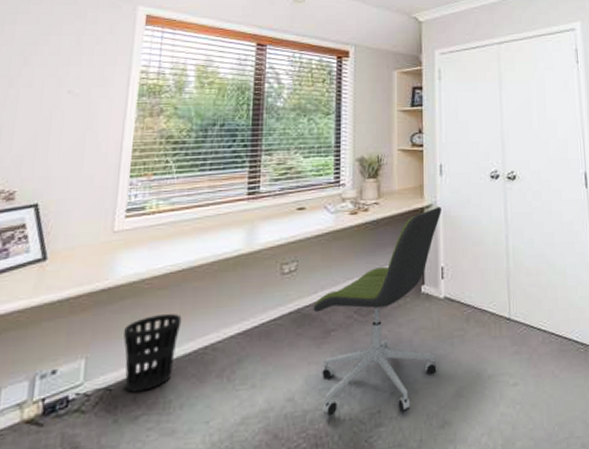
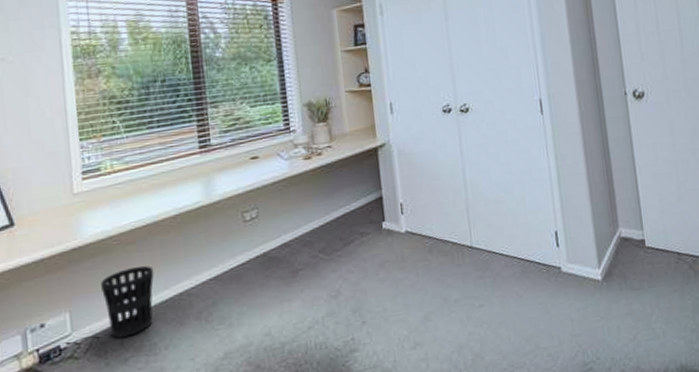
office chair: present [313,207,441,417] -> none [278,145,404,347]

